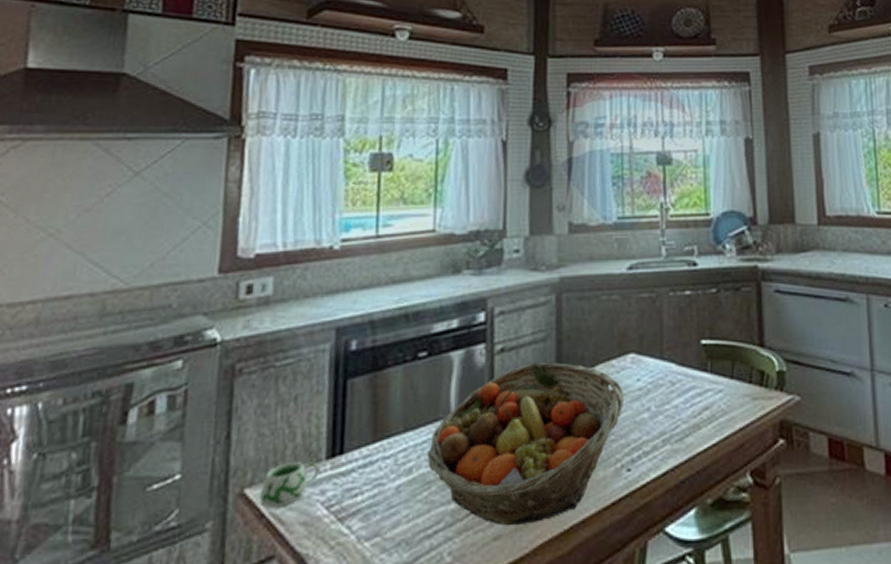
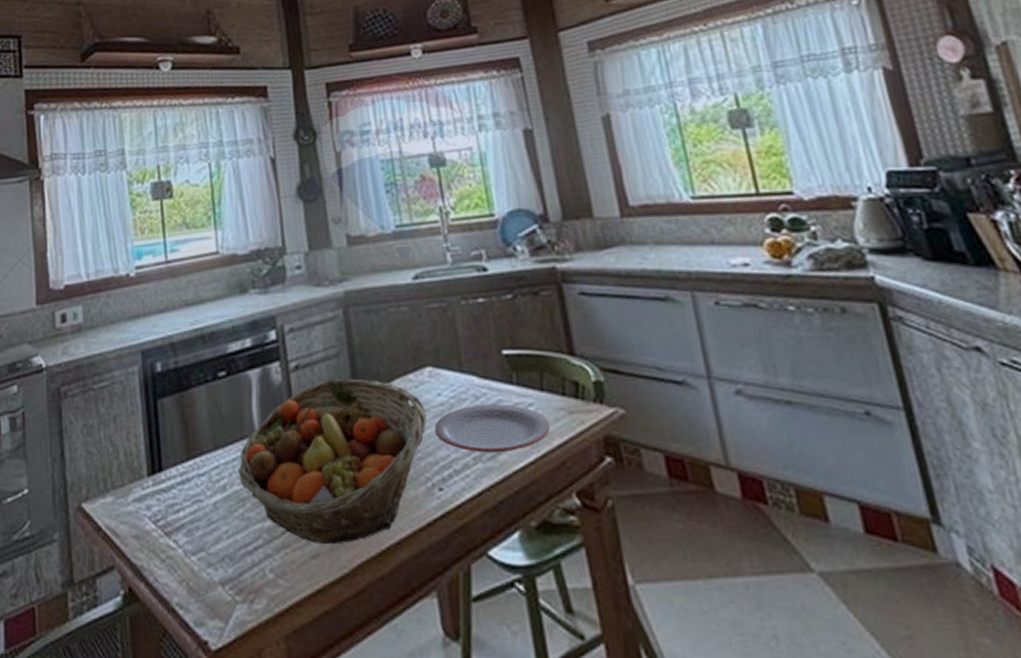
mug: present [260,462,320,509] -> none [95,478,143,522]
plate: none [630,389,734,436] -> present [434,403,550,453]

